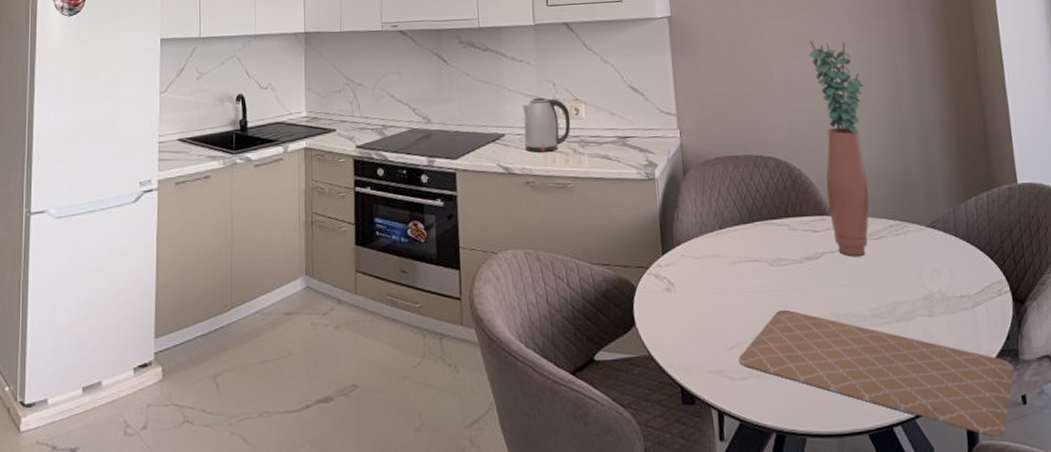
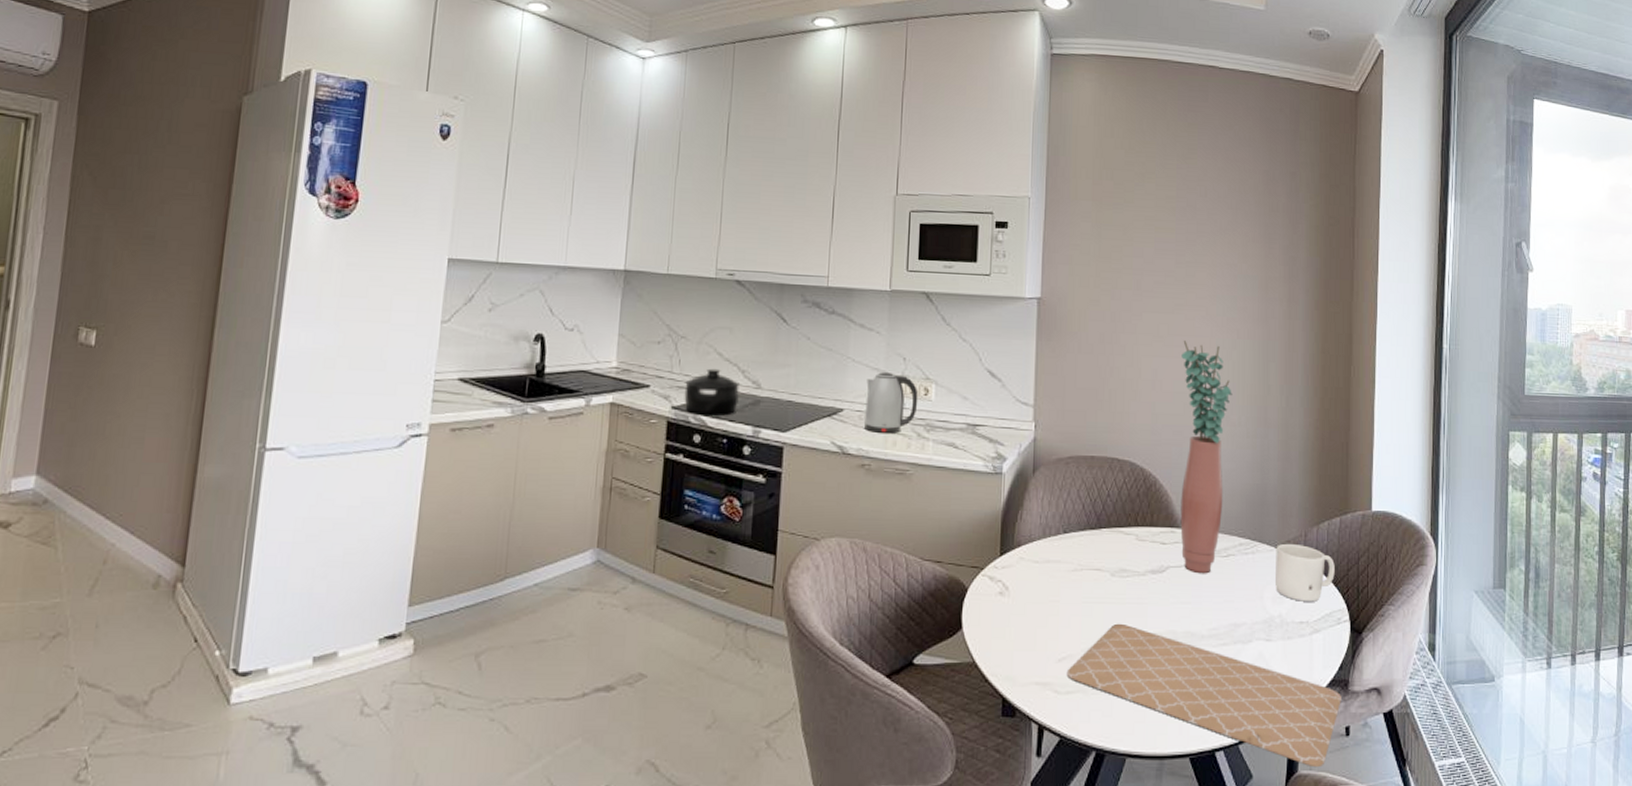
saucepan: none [365,109,413,151] -> present [684,368,740,416]
mug: none [926,221,989,276] -> present [1276,543,1335,602]

